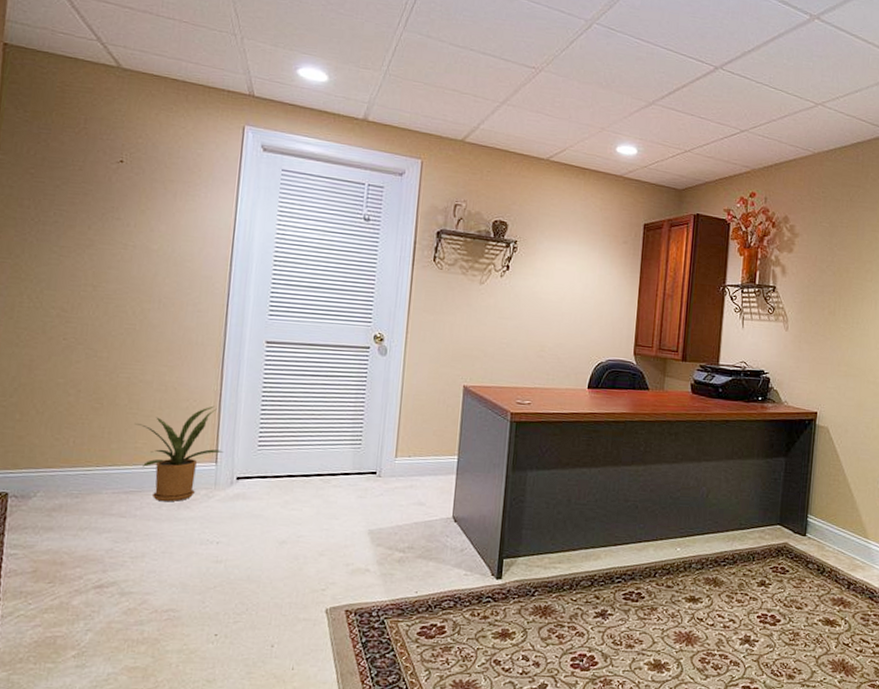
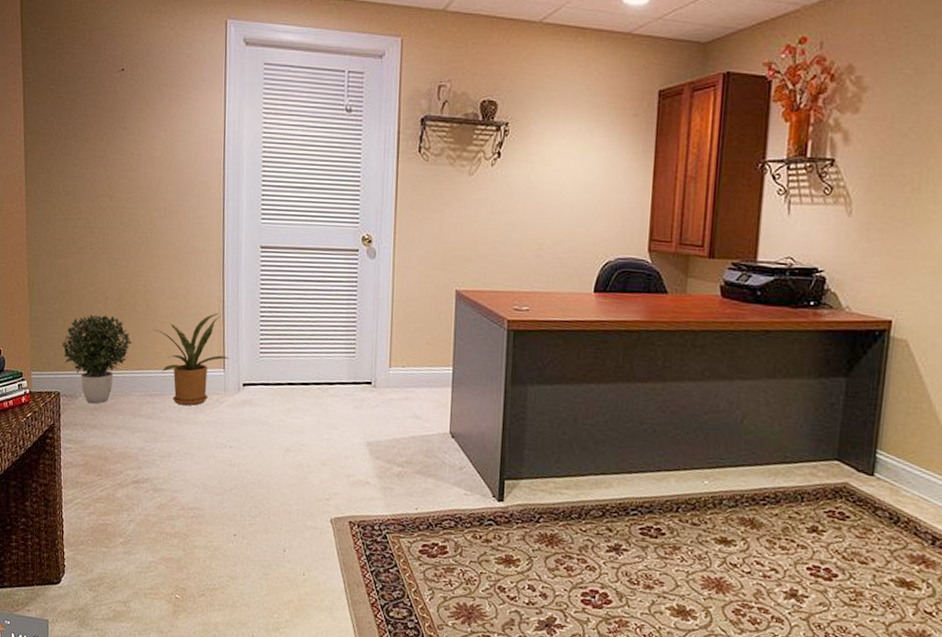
potted plant: none [16,407,107,504] -> present [62,314,132,404]

